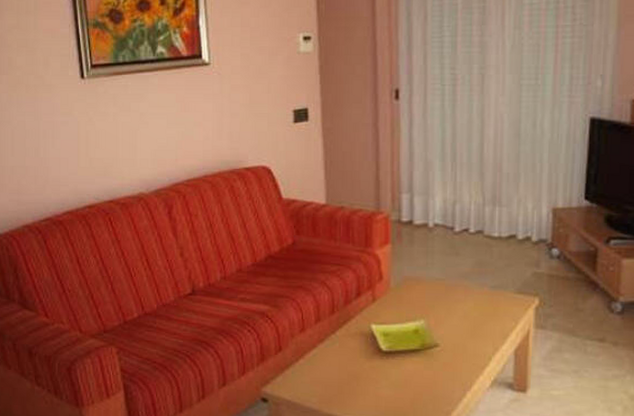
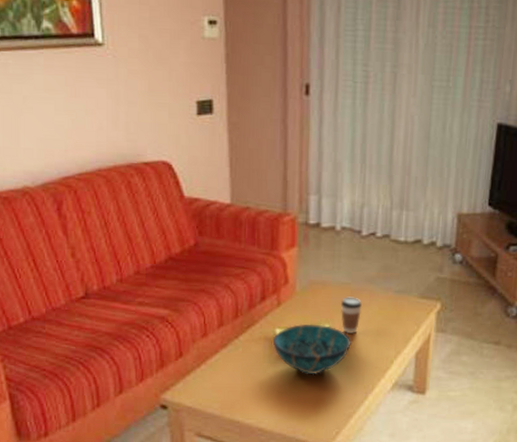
decorative bowl: none [368,319,447,371] -> present [272,323,351,375]
coffee cup: none [435,292,457,329] -> present [340,296,362,333]

